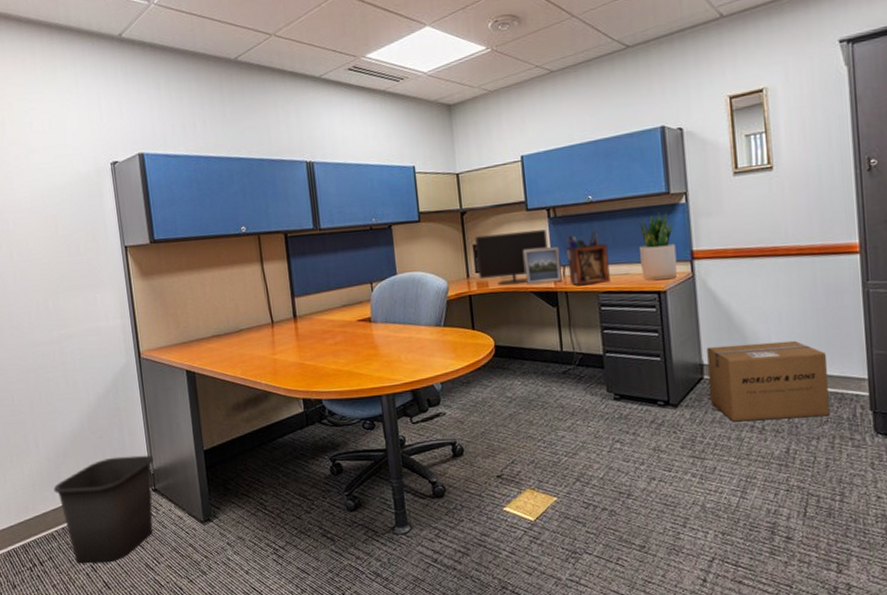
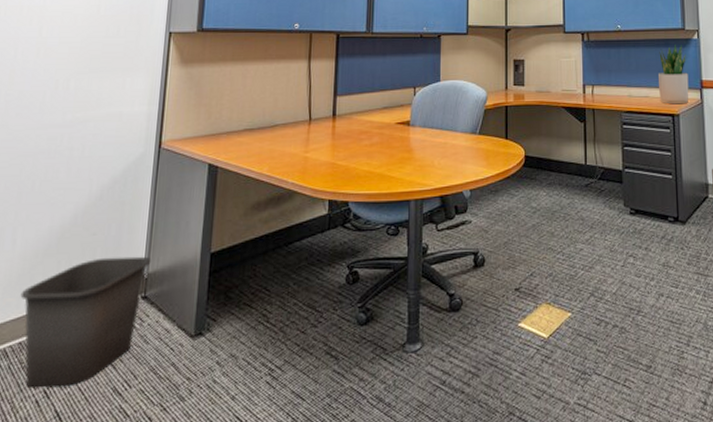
monitor: present [475,229,548,286] -> none [516,51,580,100]
picture frame: present [523,247,564,285] -> none [558,68,592,100]
desk organizer: present [566,230,610,286] -> none [596,56,632,105]

